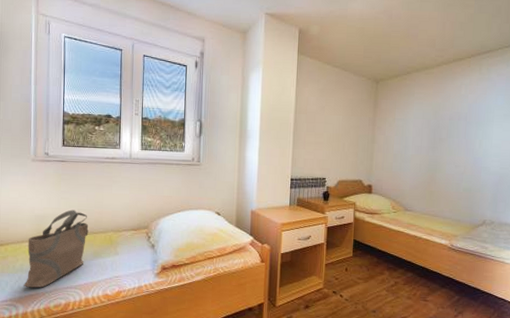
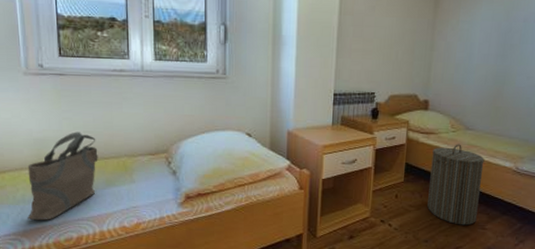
laundry hamper: none [374,223,423,297] -> present [427,144,485,226]

